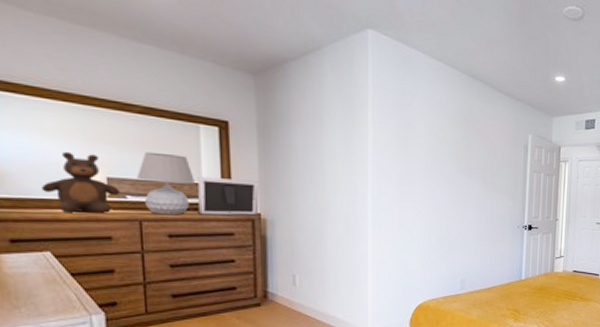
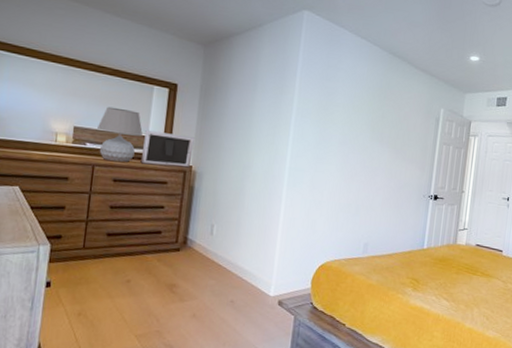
teddy bear: present [40,151,121,213] -> none [22,103,82,157]

